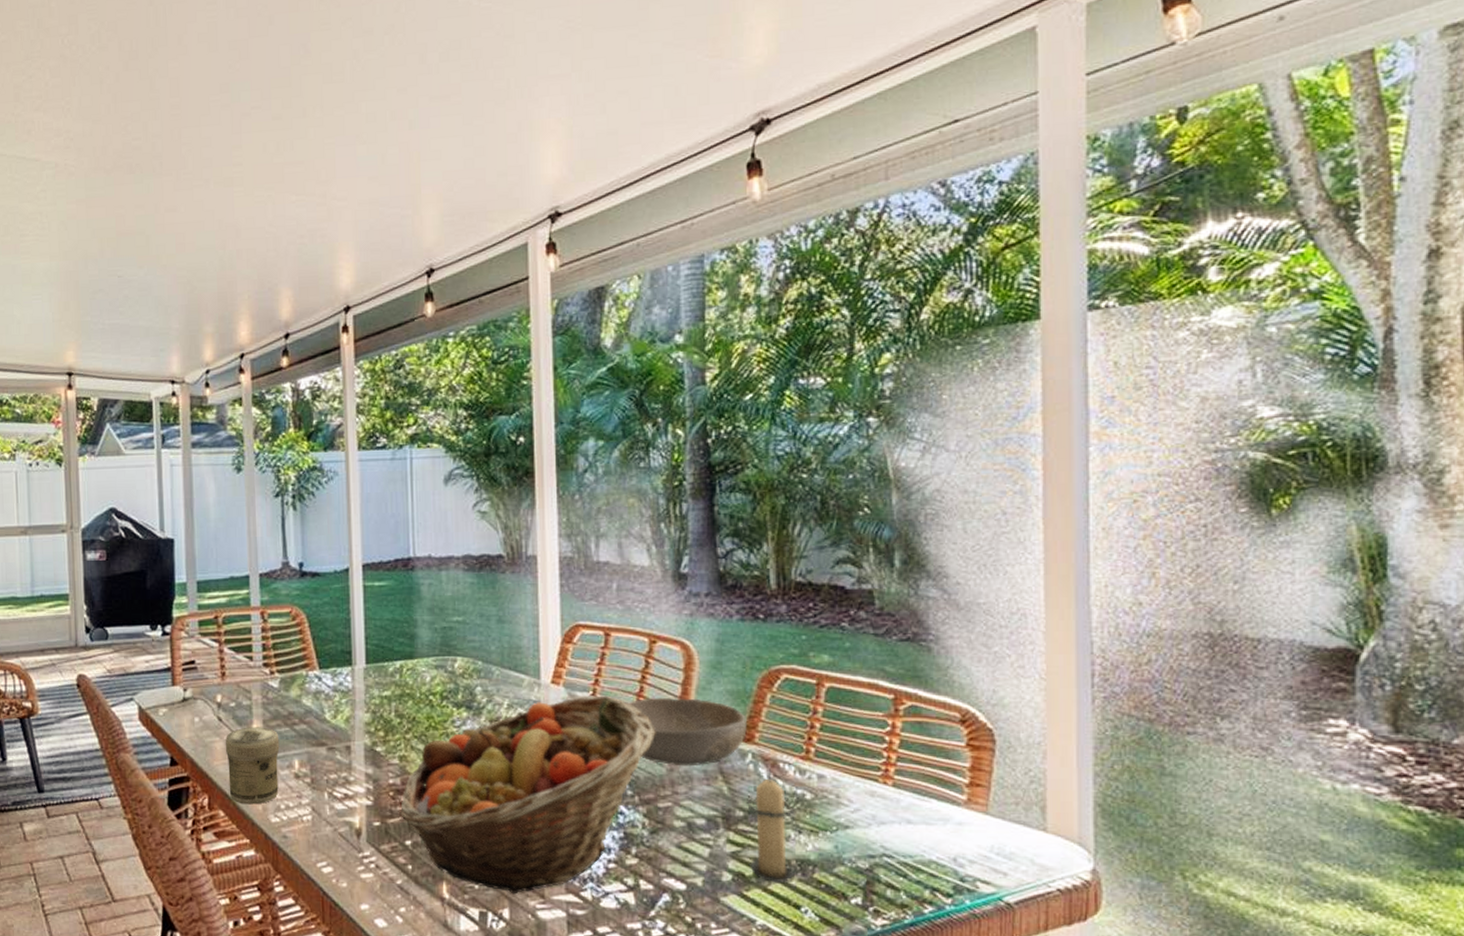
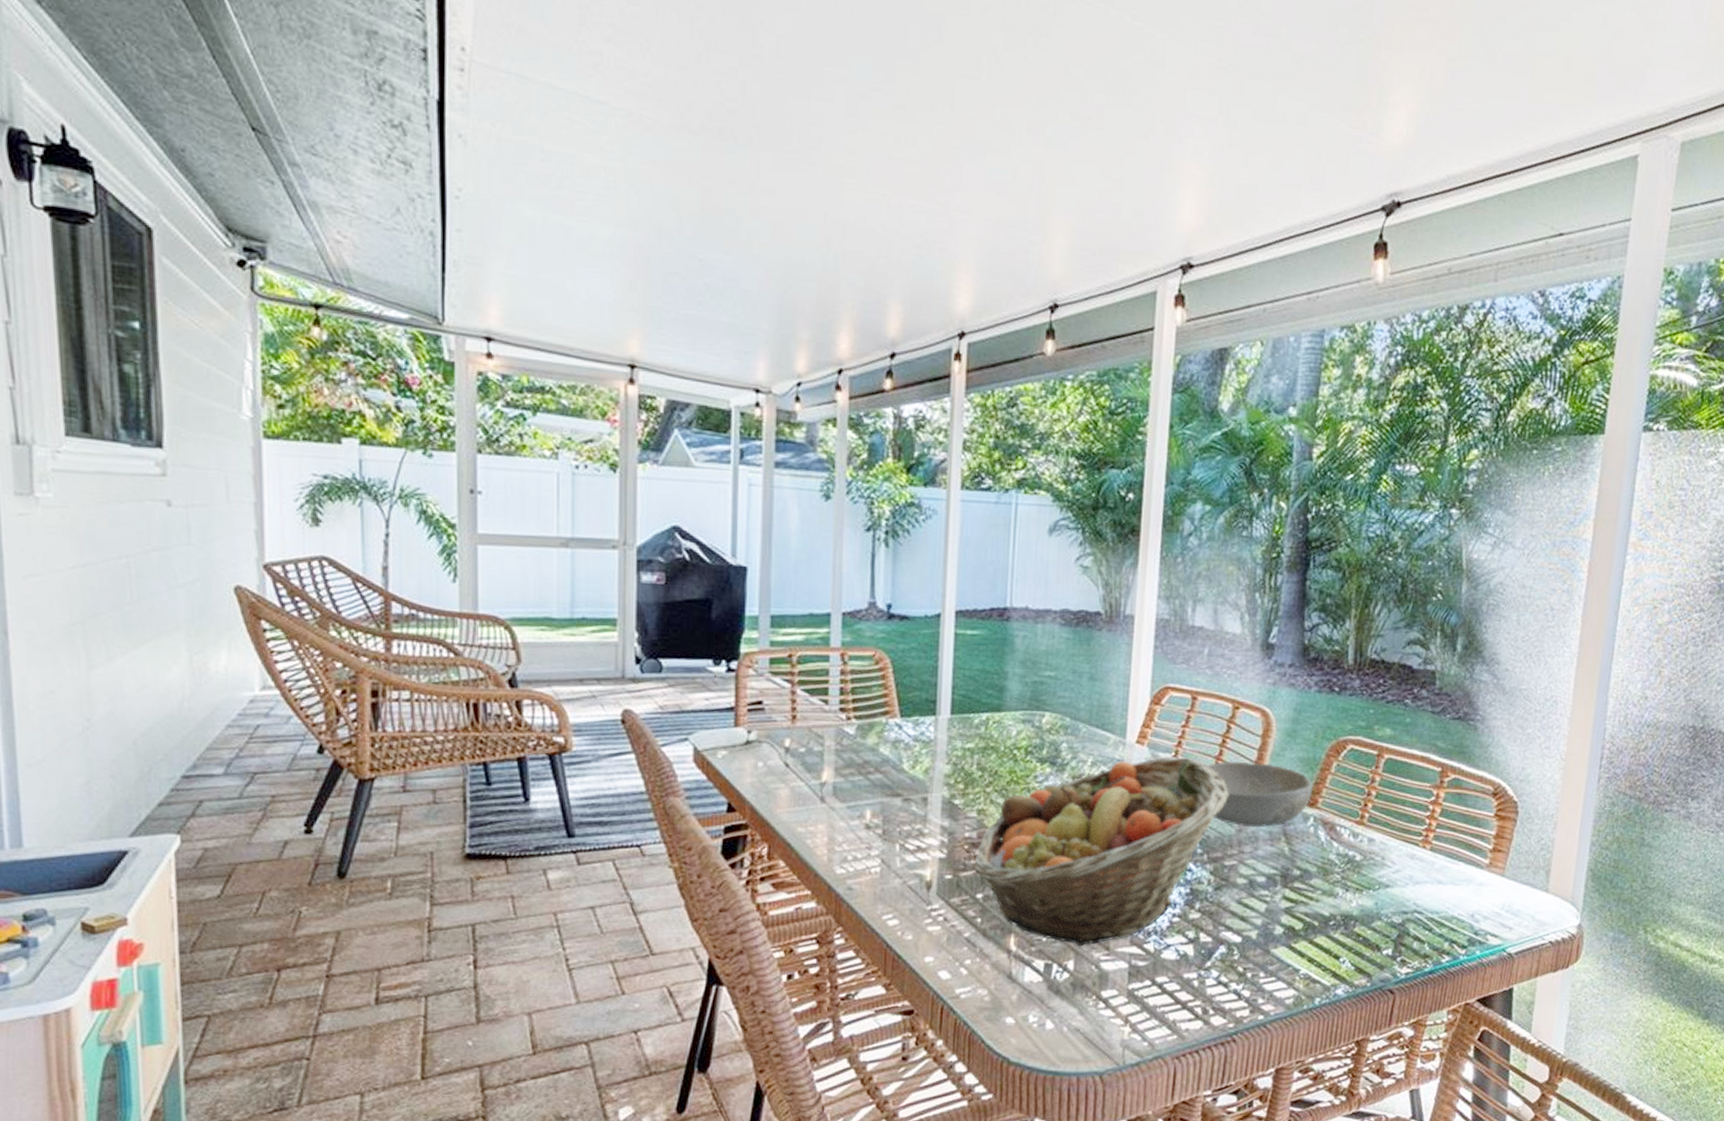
jar: present [225,727,280,805] -> none [790,774,852,855]
candle: present [745,773,795,882] -> none [1299,835,1345,935]

